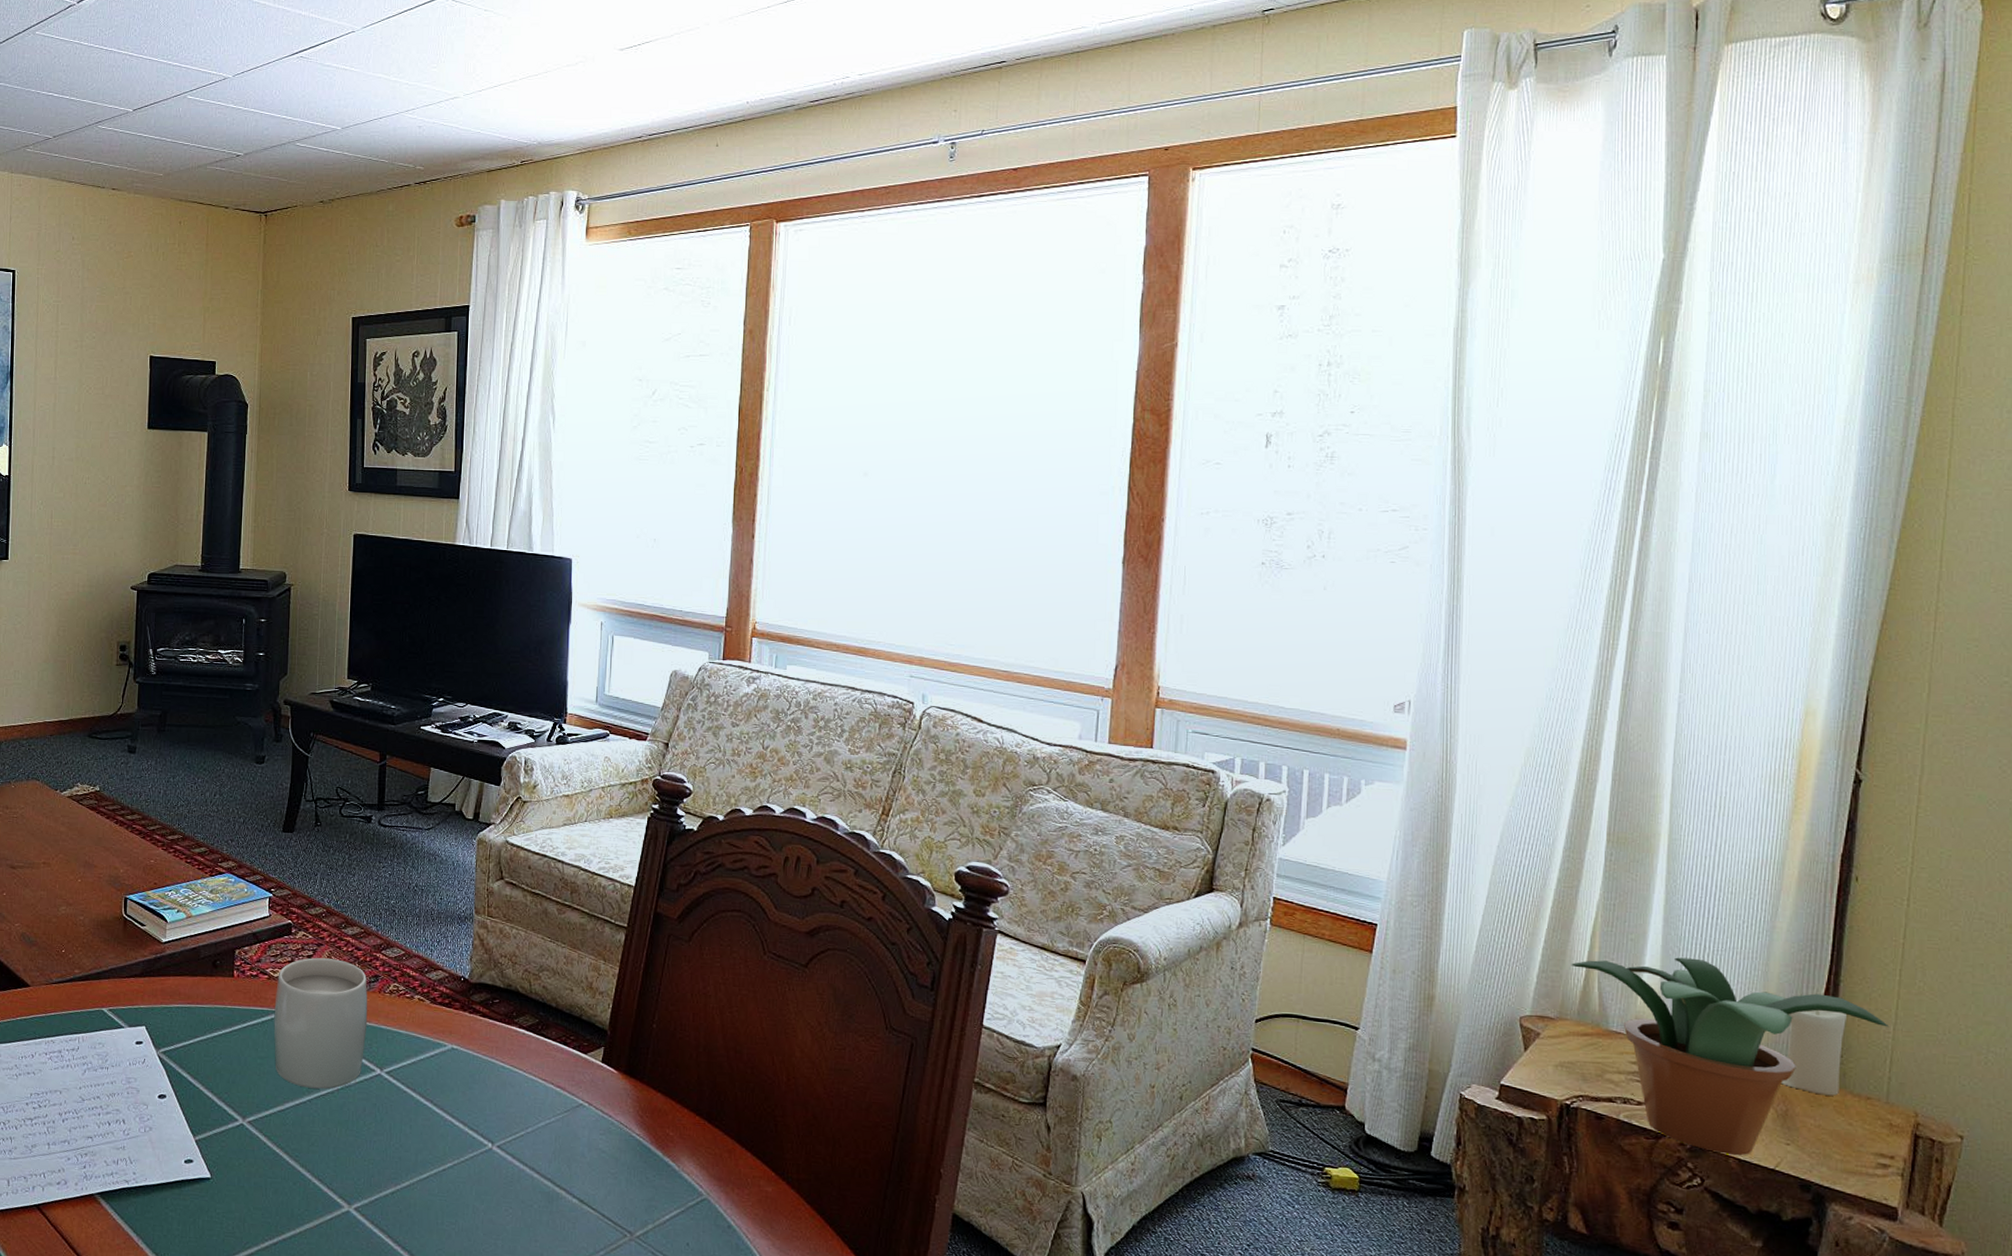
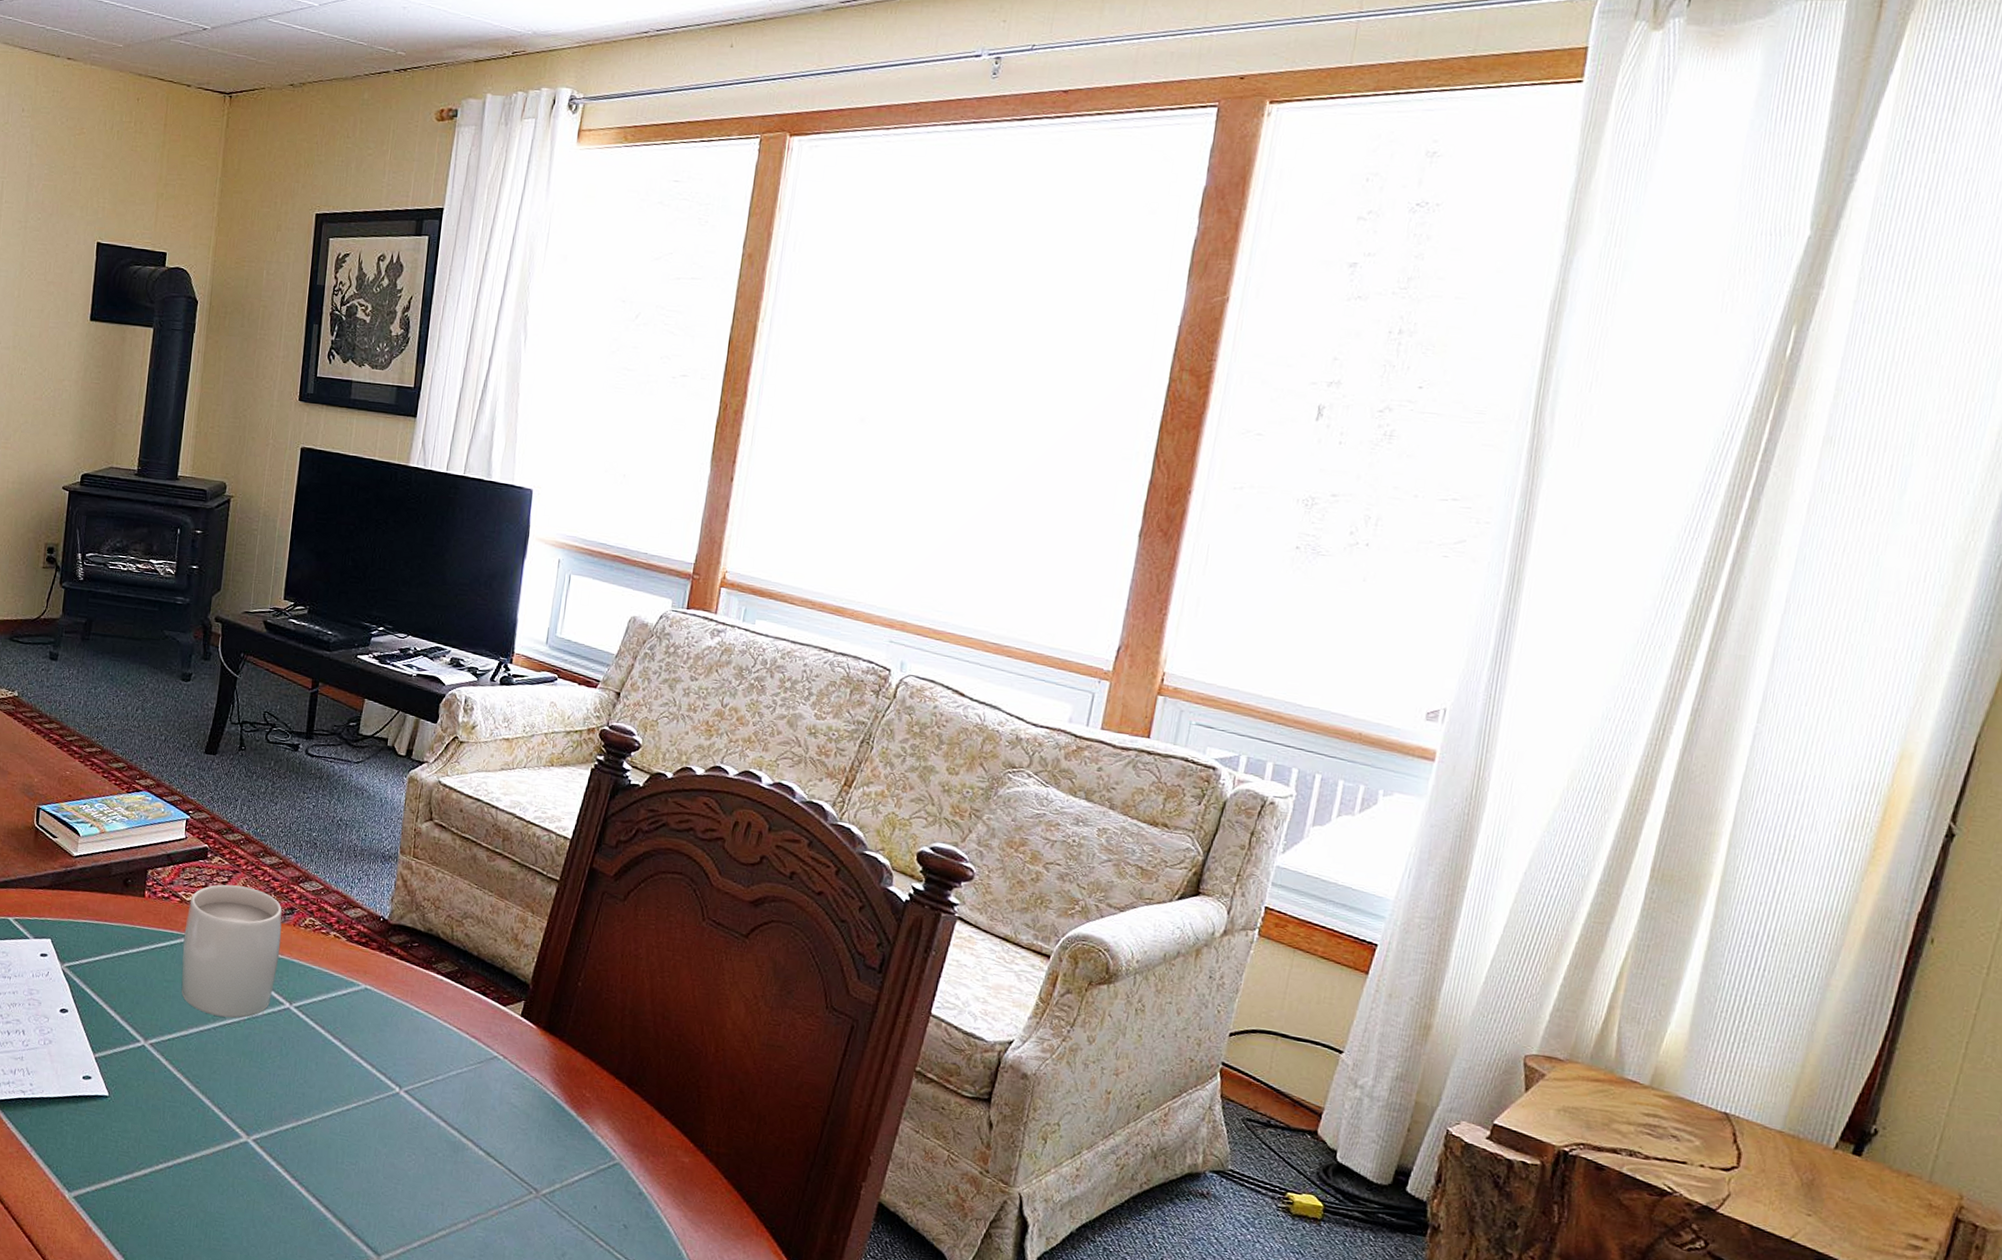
potted plant: present [1571,957,1889,1155] -> none [1590,1002,1944,1222]
candle: present [1780,1009,1848,1096] -> none [1810,1076,1899,1170]

